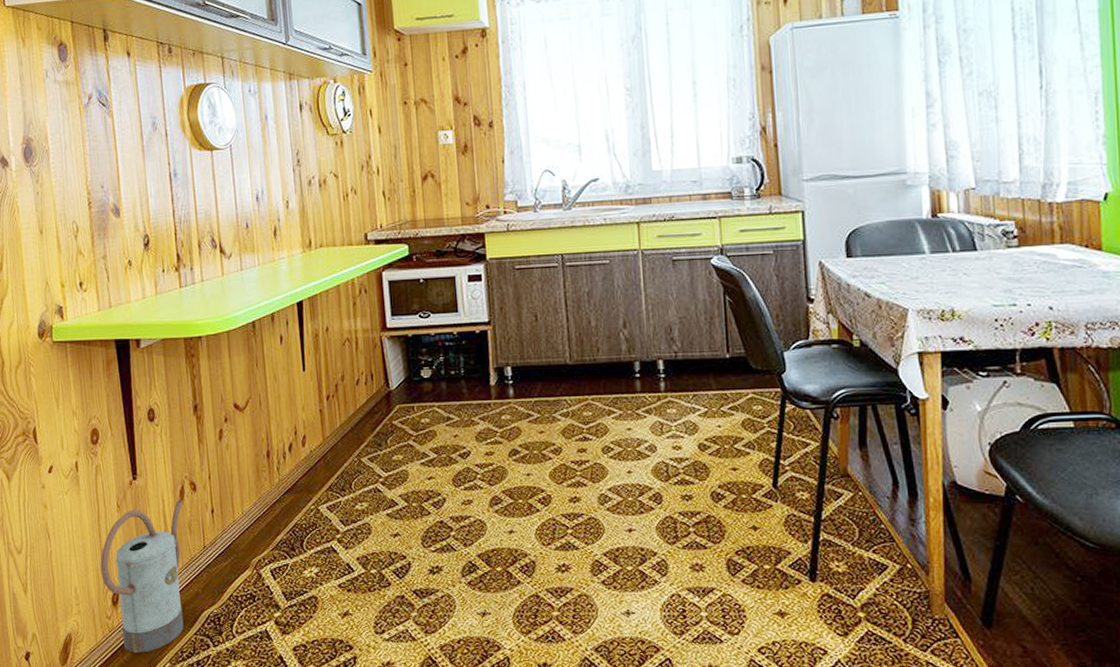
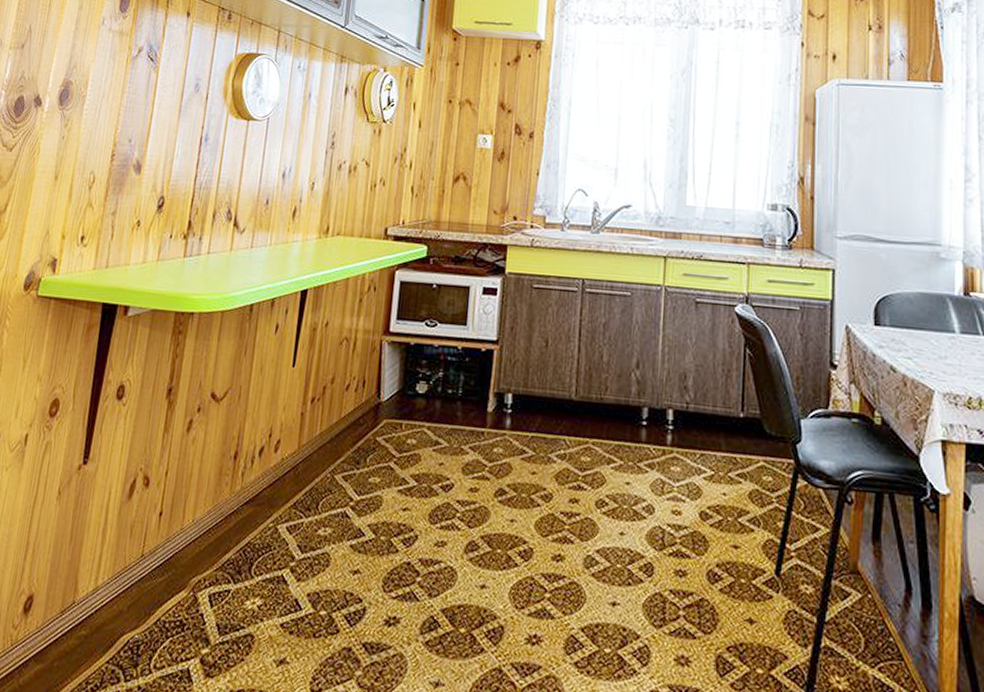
watering can: present [100,499,184,653] -> none [19,494,132,678]

